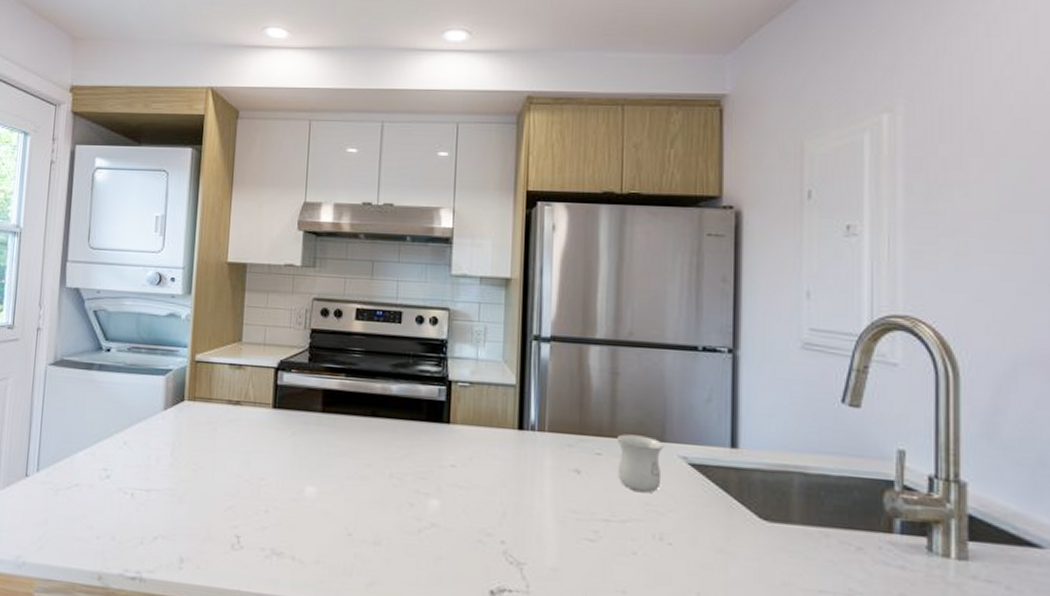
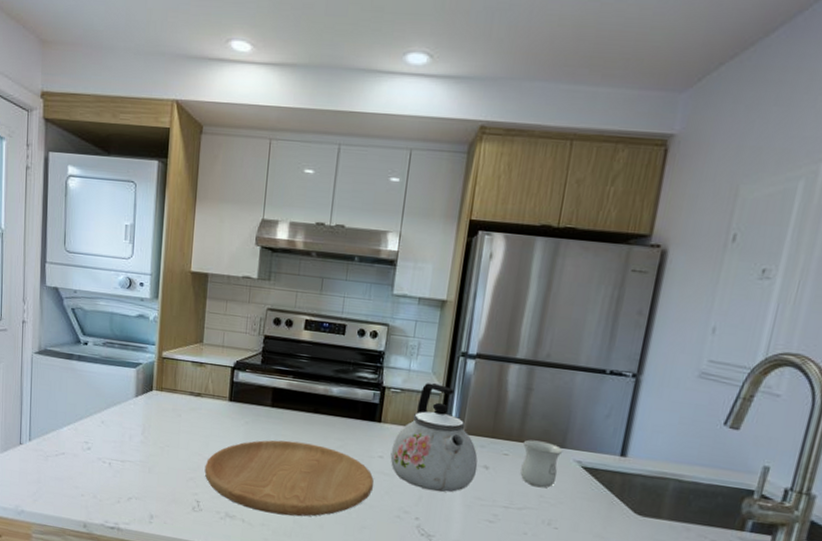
cutting board: none [245,452,447,549] -> present [204,440,374,517]
kettle: none [464,372,568,506] -> present [390,382,478,492]

